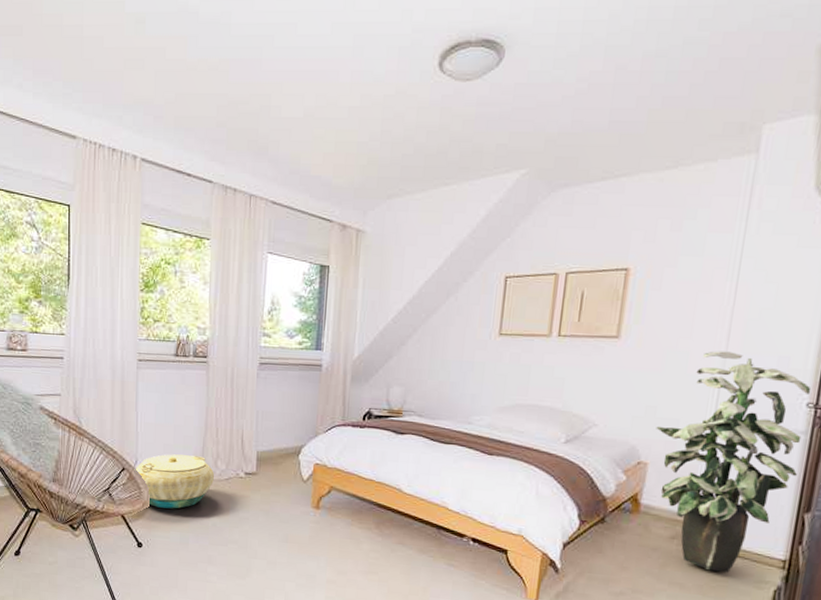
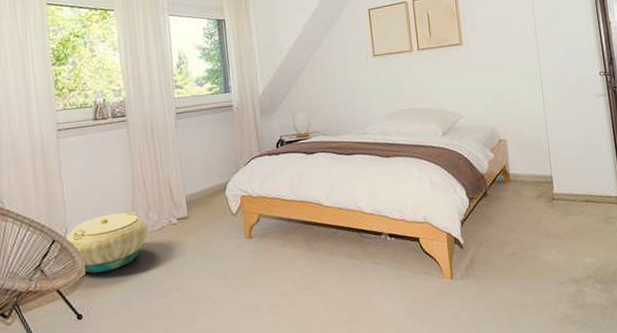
indoor plant: present [656,351,812,573] -> none [505,43,608,218]

